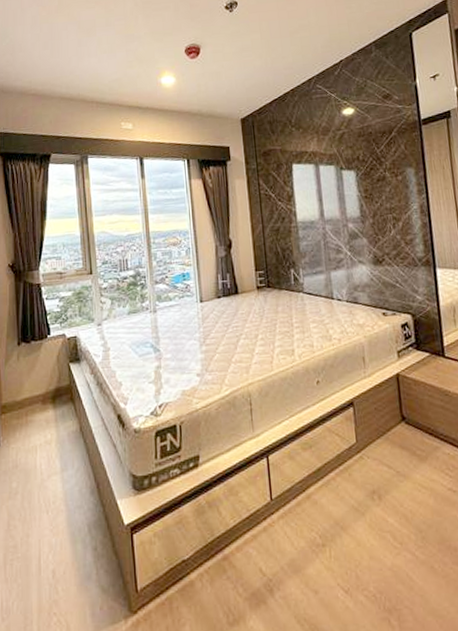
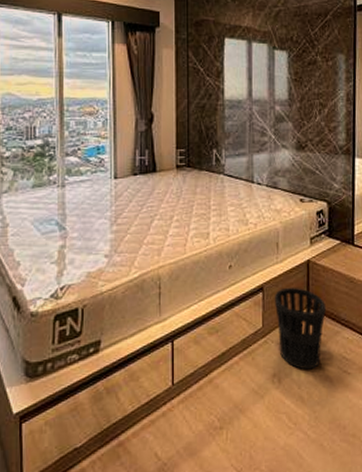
wastebasket: none [365,401,422,487] -> present [274,287,326,370]

